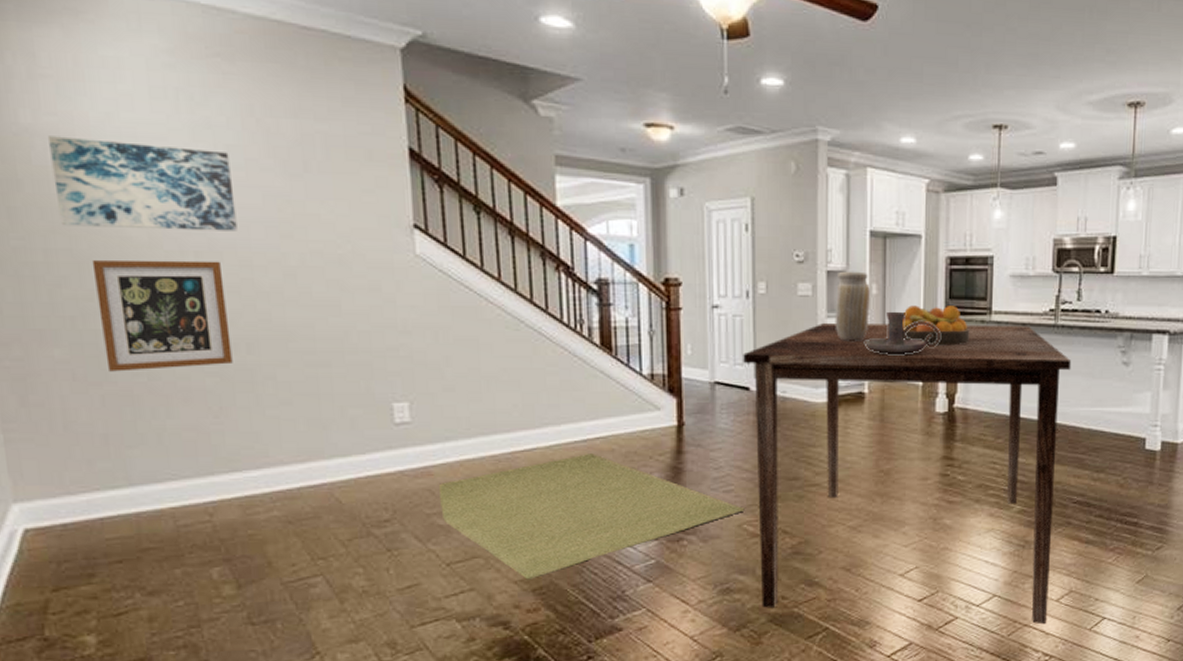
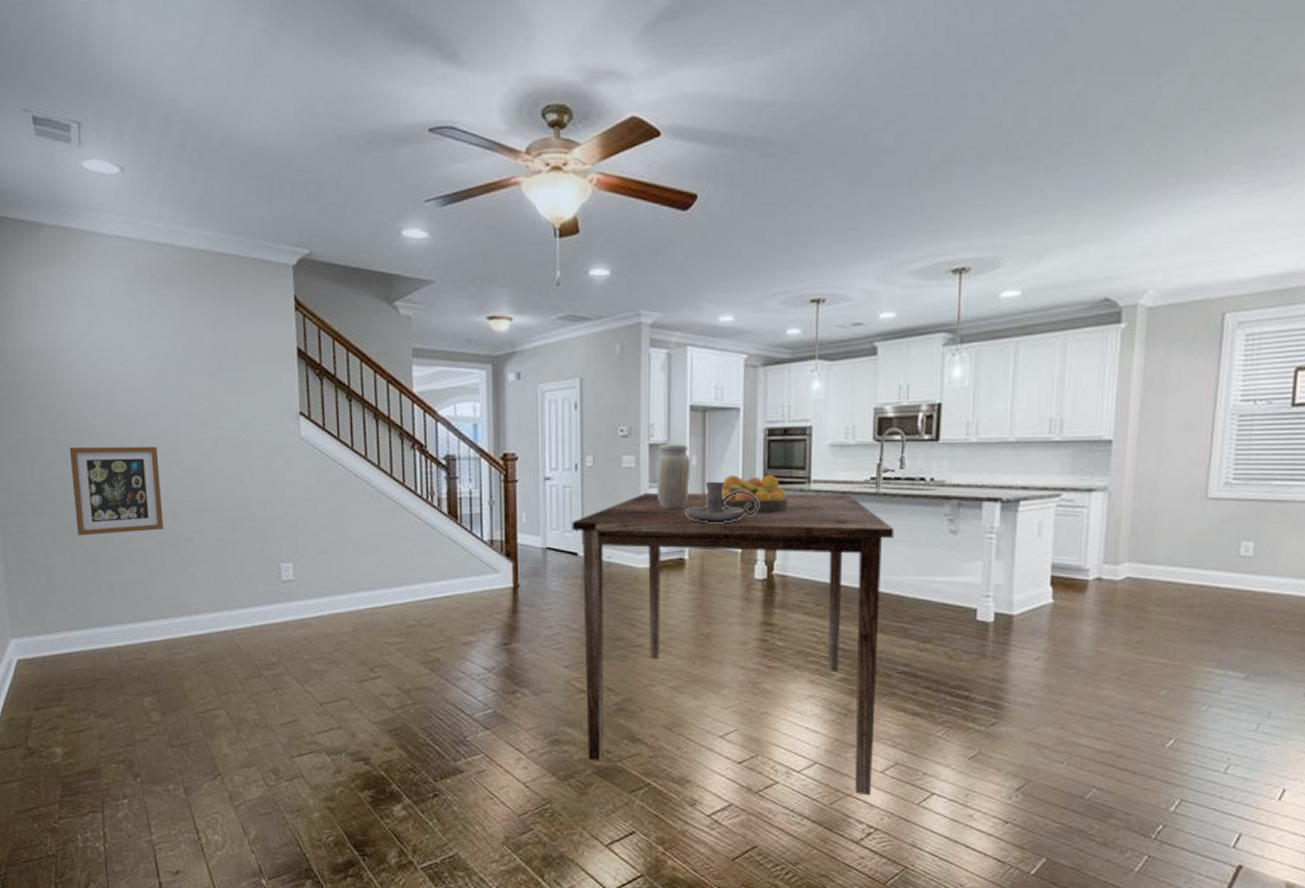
wall art: present [49,136,237,231] -> none [44,351,170,422]
rug: present [438,453,745,580] -> none [314,611,573,721]

